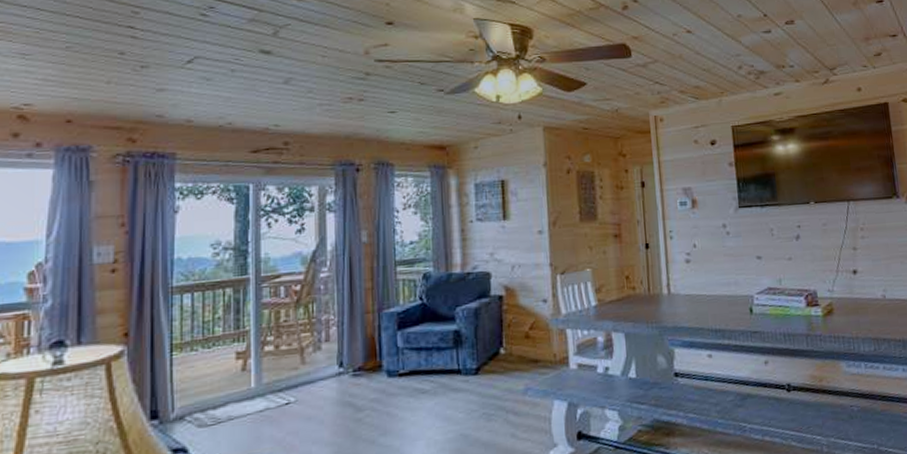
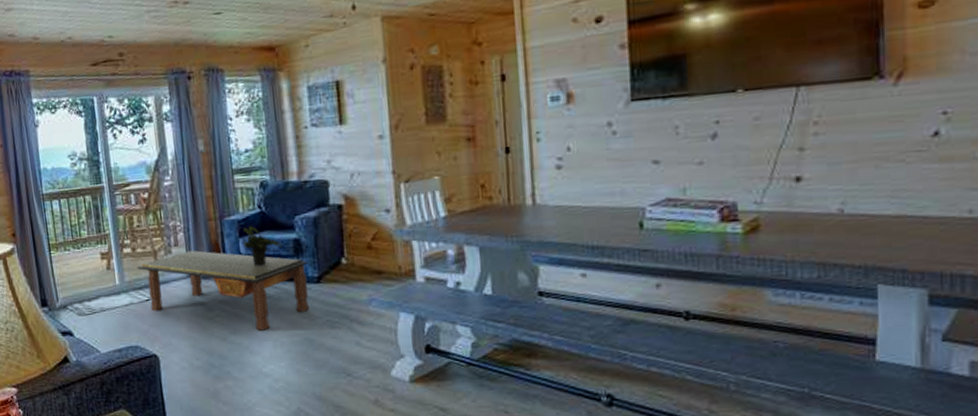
coffee table: none [279,345,468,430] -> present [137,250,309,331]
potted plant: none [402,317,442,360] -> present [243,225,283,266]

